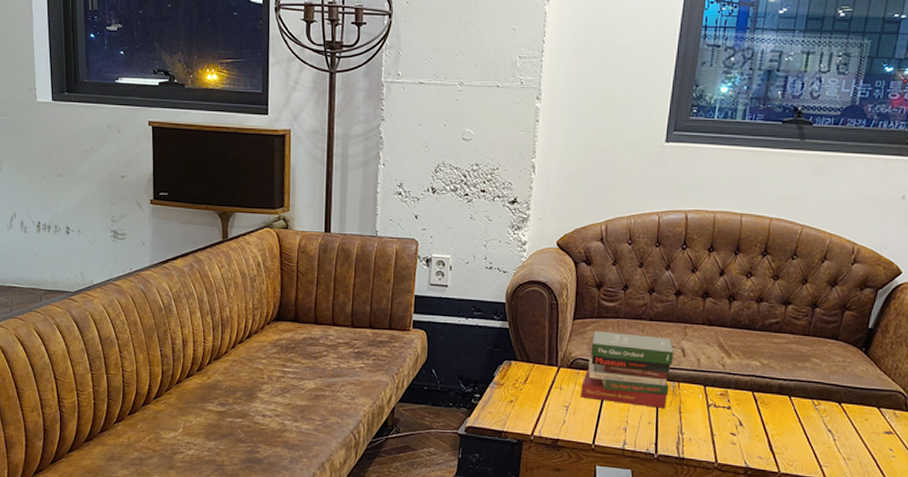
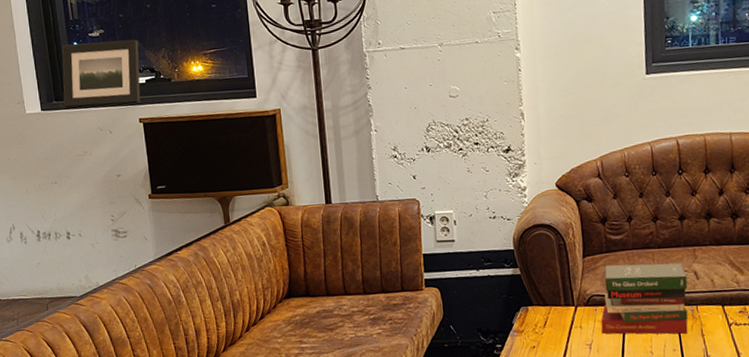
picture frame: none [75,36,156,106] -> present [62,39,141,108]

